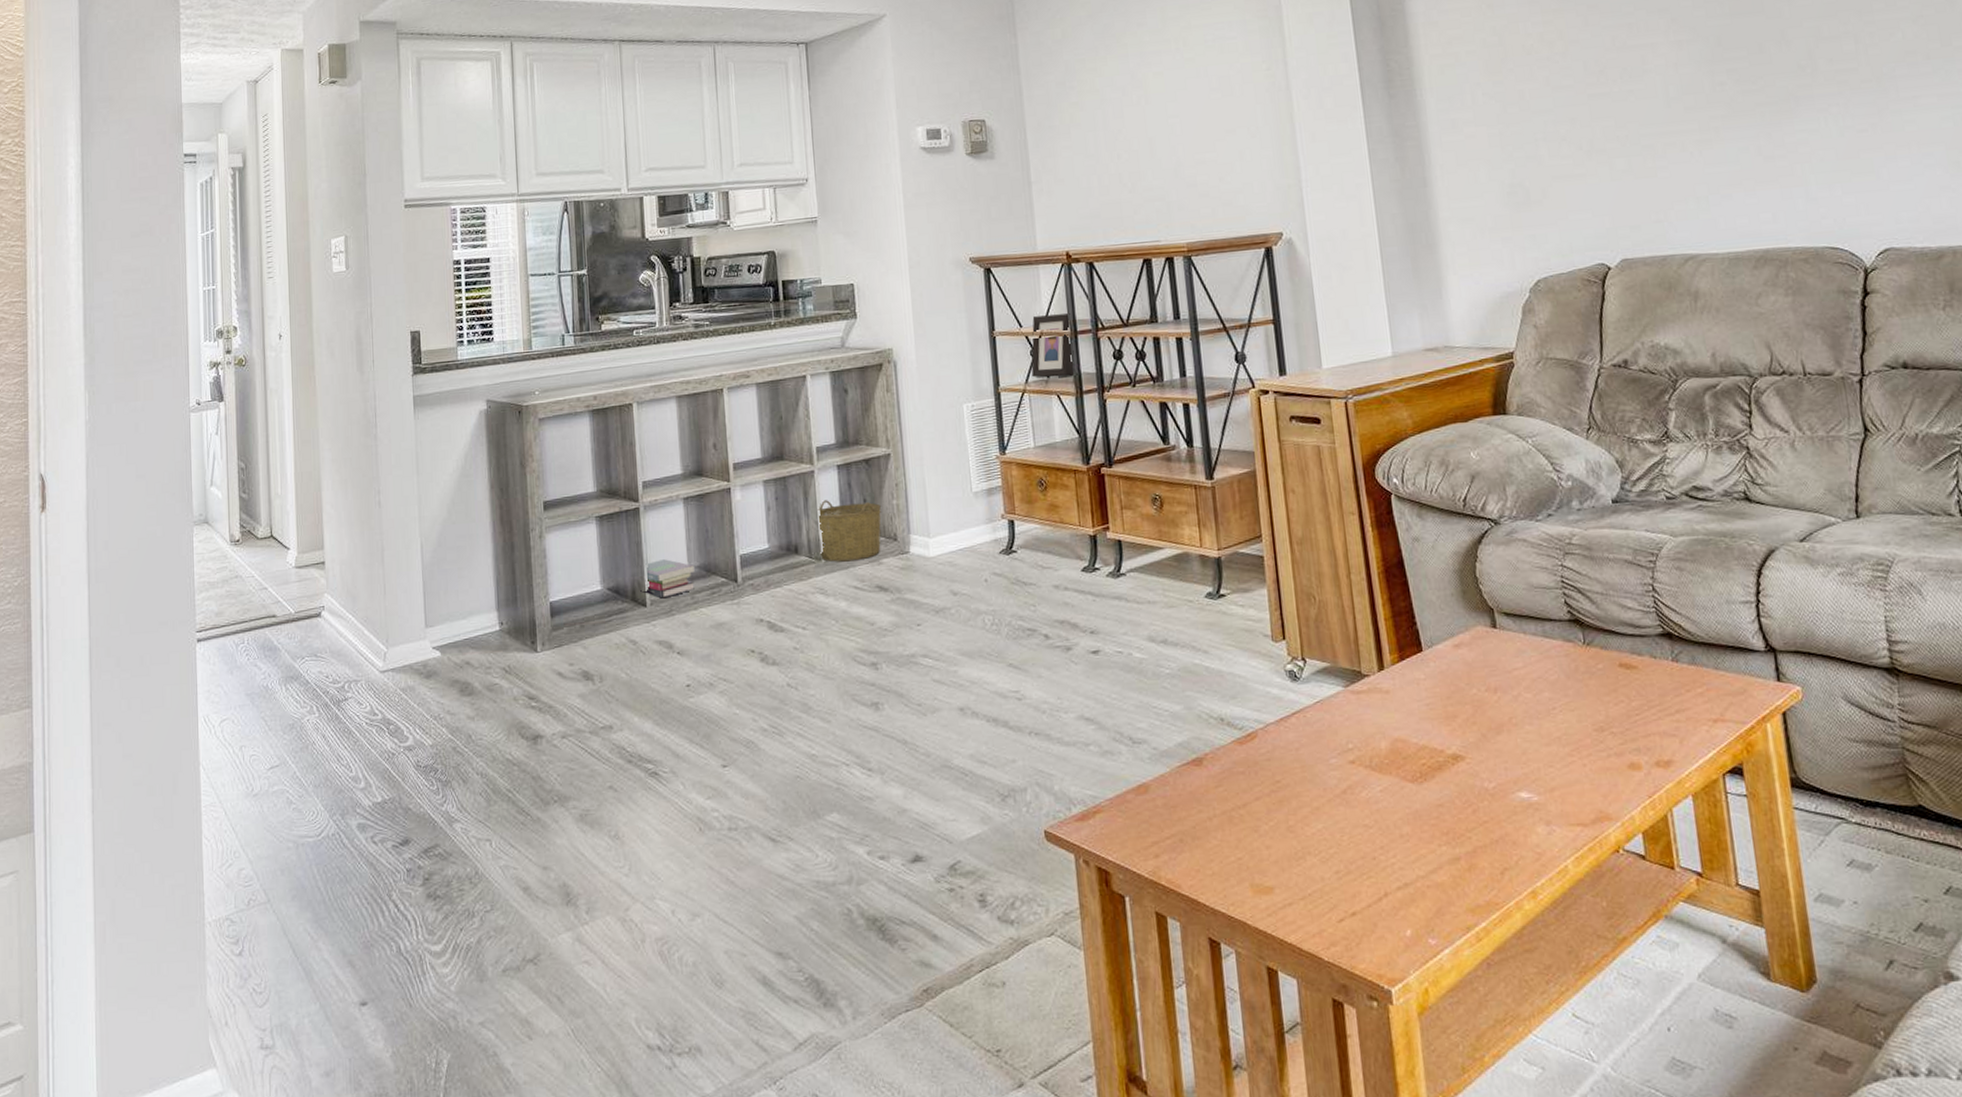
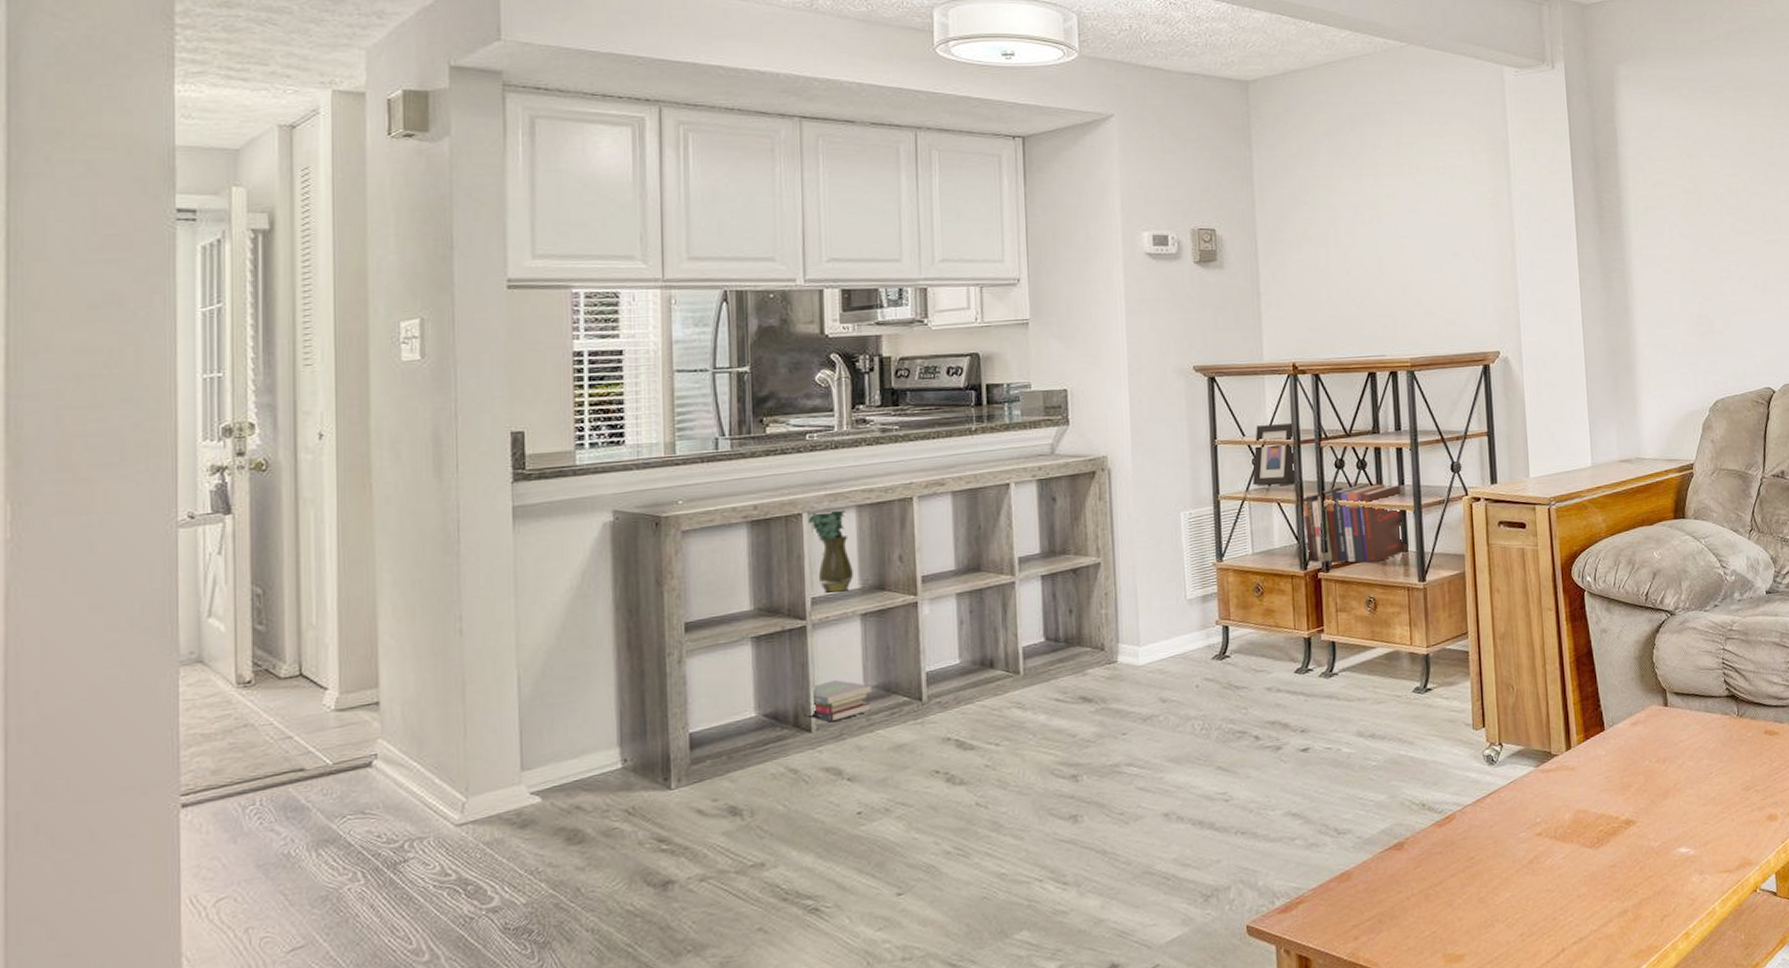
vase: none [637,400,676,477] -> present [808,510,853,593]
basket: present [819,500,881,563] -> none [1017,611,1088,675]
books: none [1082,375,1193,459] -> present [1303,483,1407,563]

